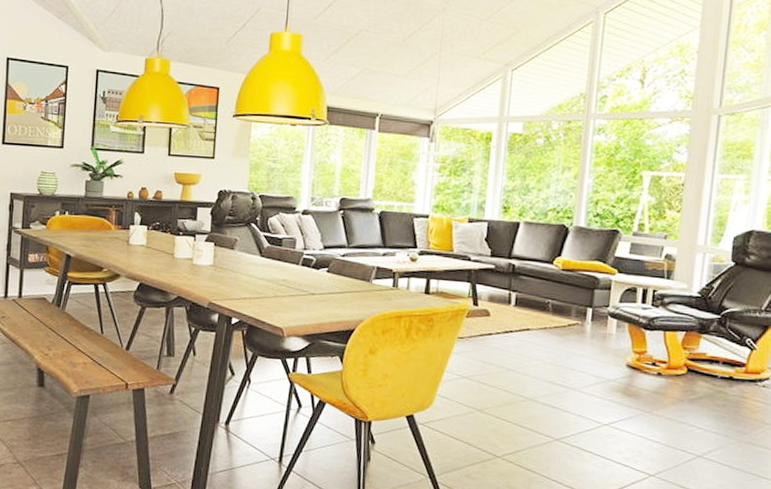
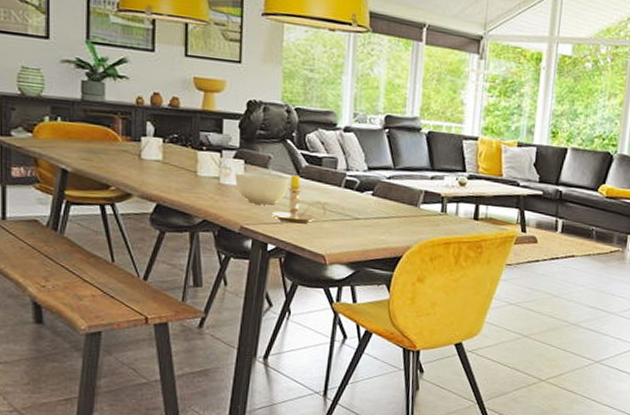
bowl: none [205,253,254,283] -> present [235,171,290,205]
candlestick: none [235,254,286,299] -> present [271,174,327,224]

